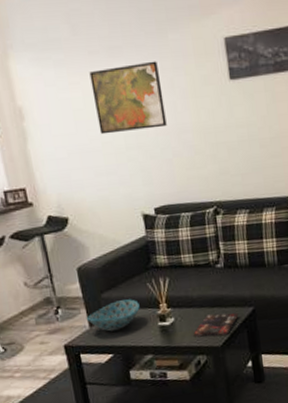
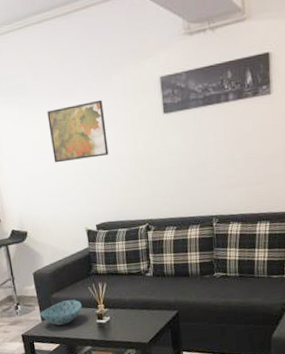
book: present [193,312,239,338] -> none [125,315,164,334]

